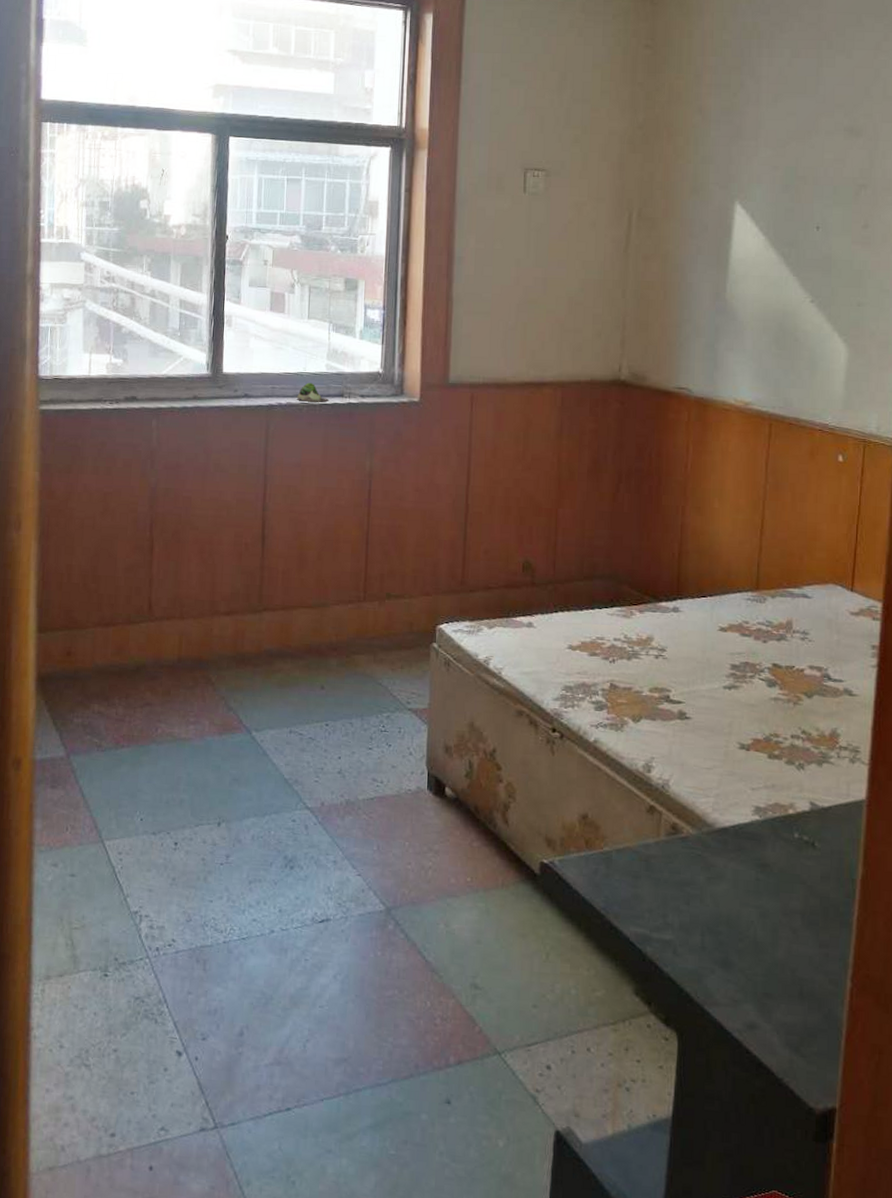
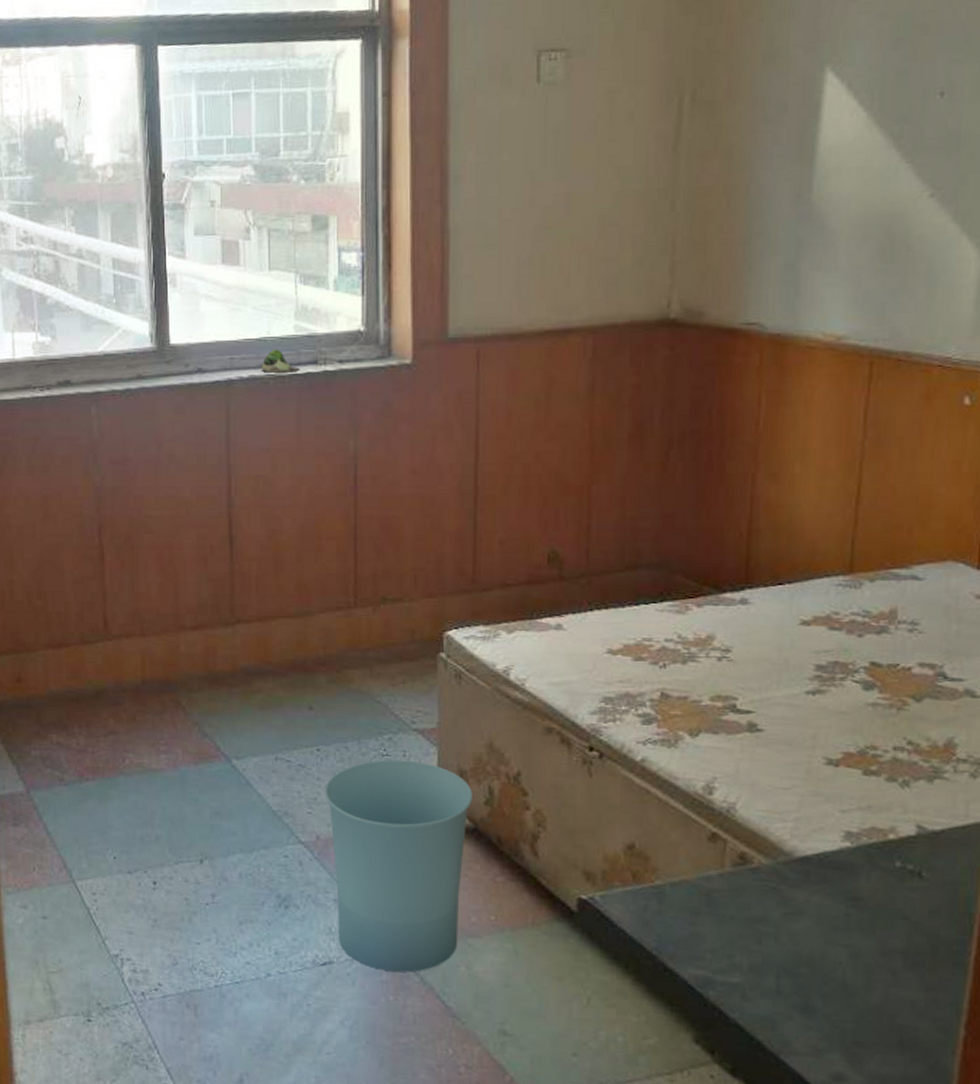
waste bin: none [330,735,455,929] -> present [324,759,472,972]

